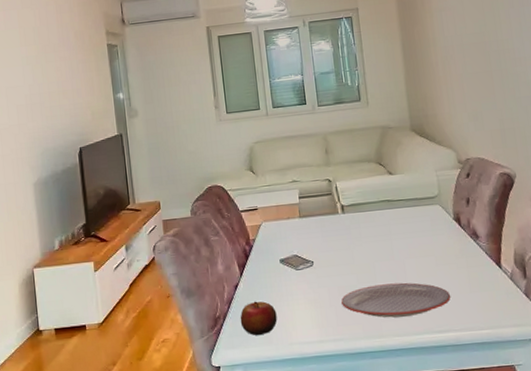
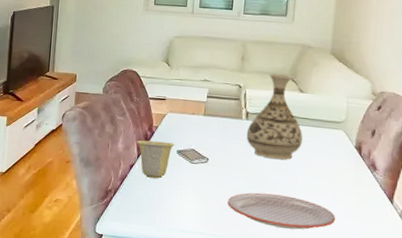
cup: none [236,253,276,296] -> present [136,140,175,179]
apple: present [240,301,277,336] -> none [129,183,164,215]
vase: none [345,160,402,249] -> present [246,74,303,160]

